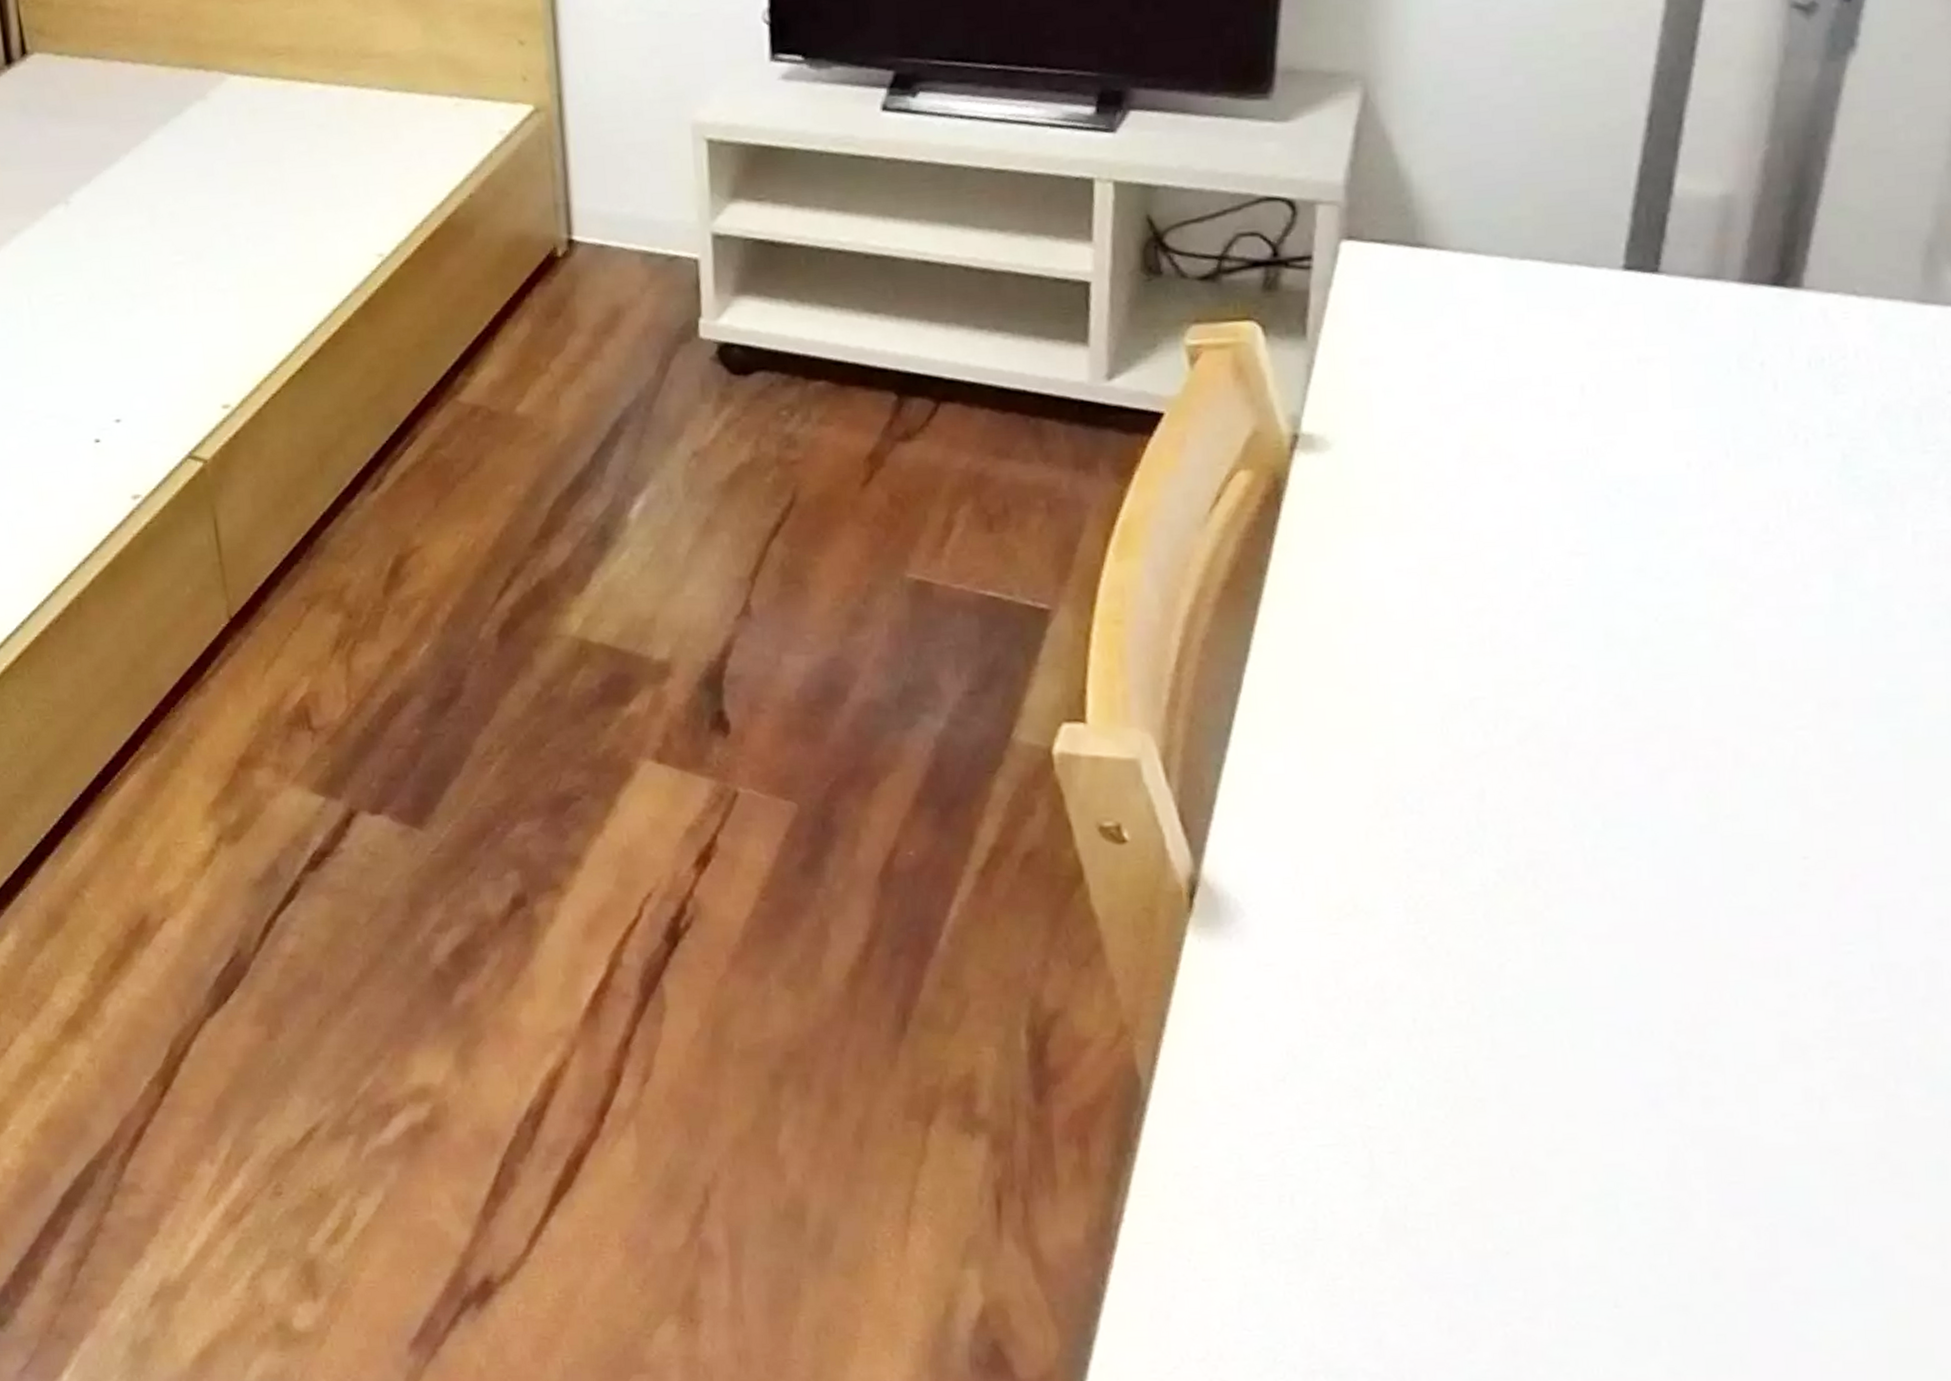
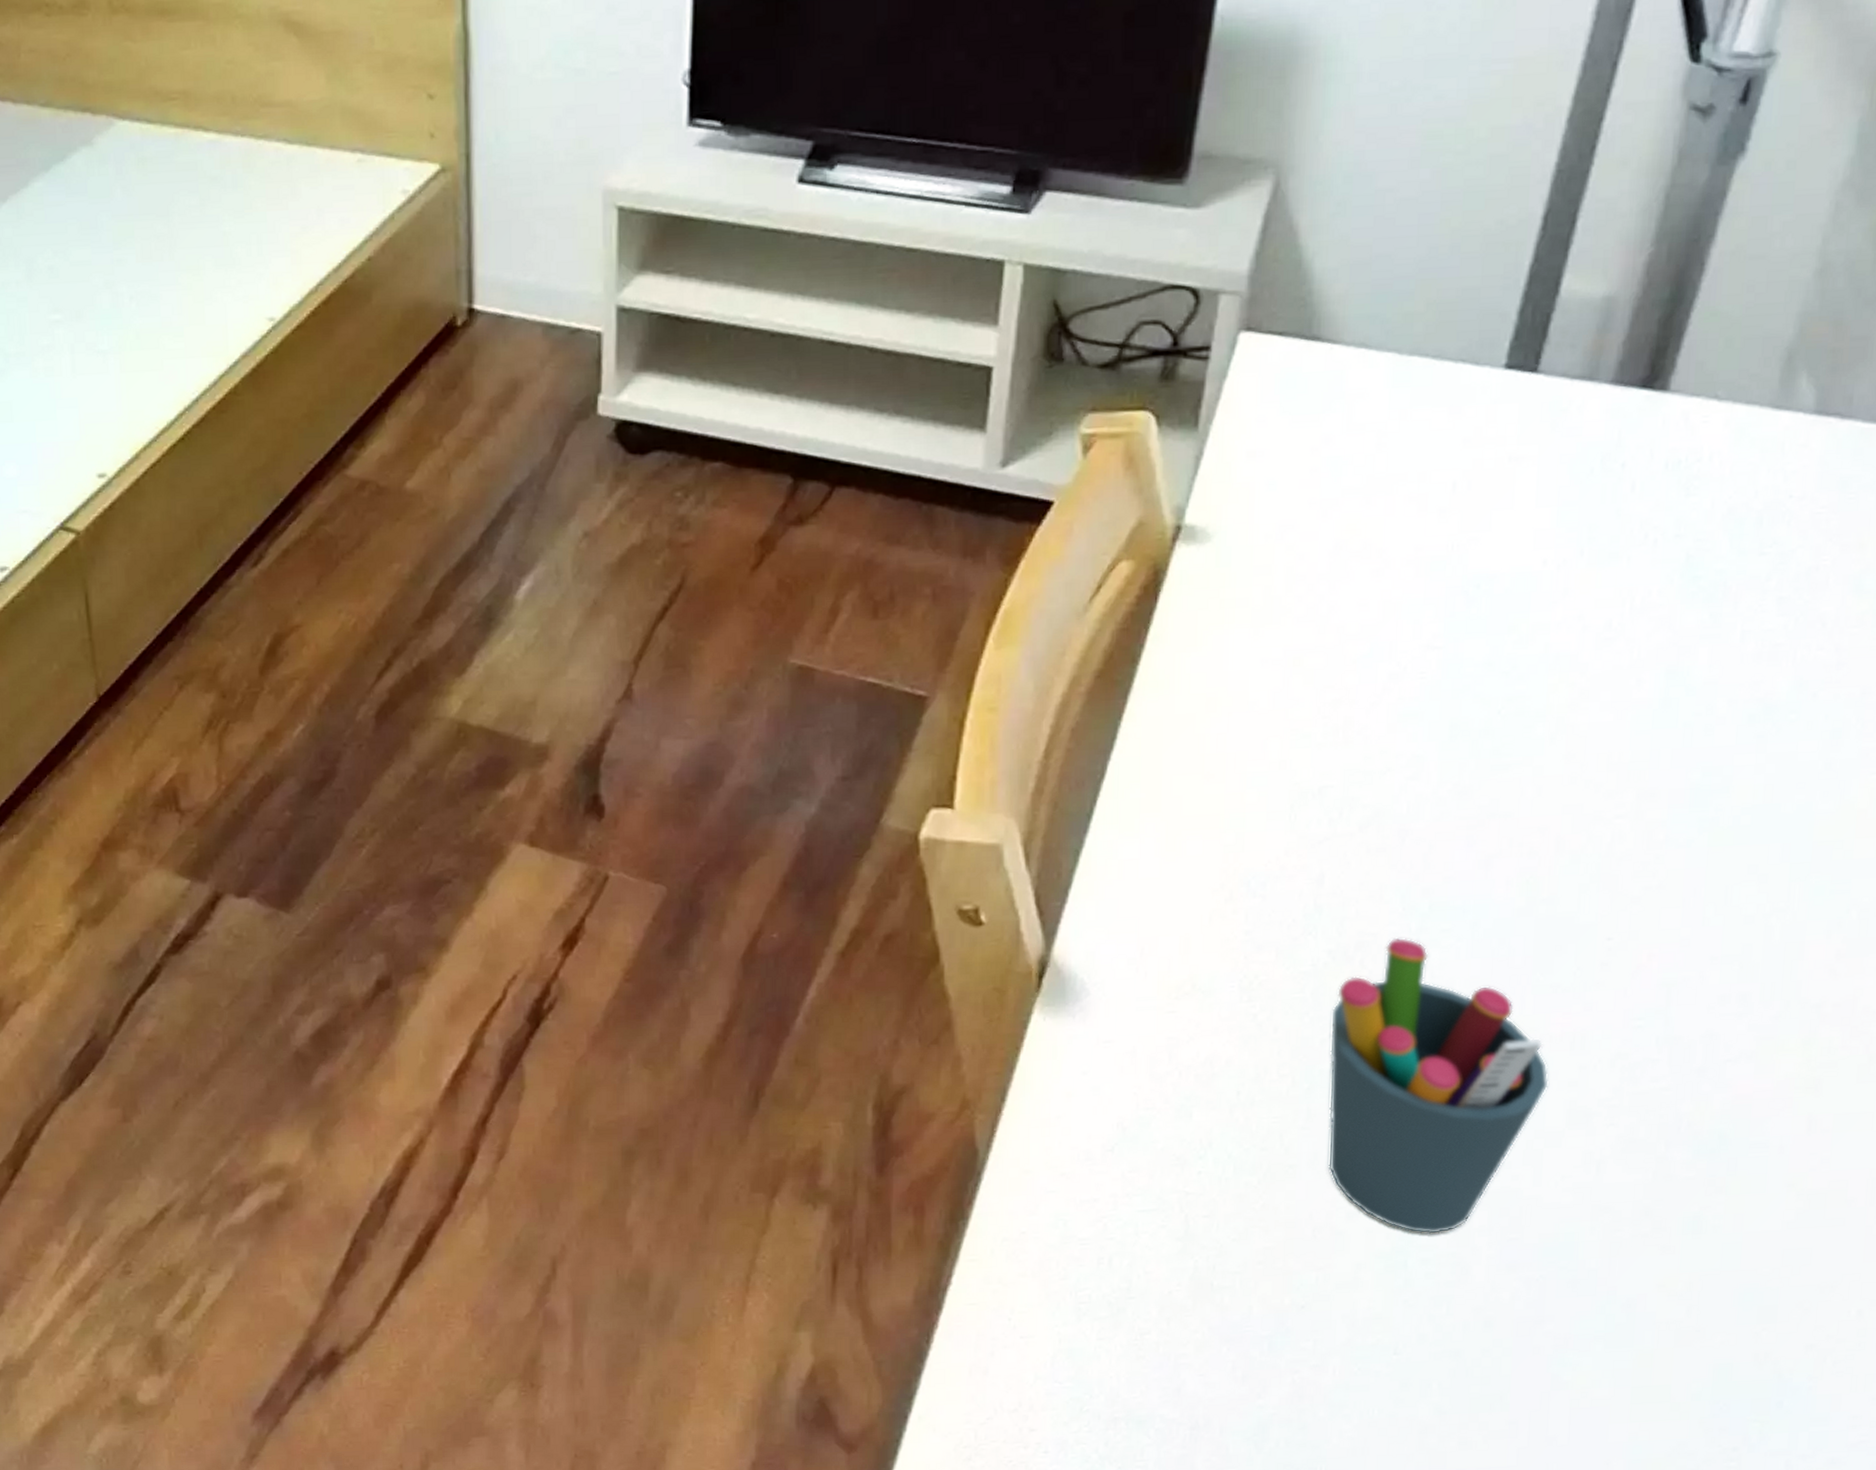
pen holder: none [1506,855,1755,1176] -> present [1327,937,1549,1235]

